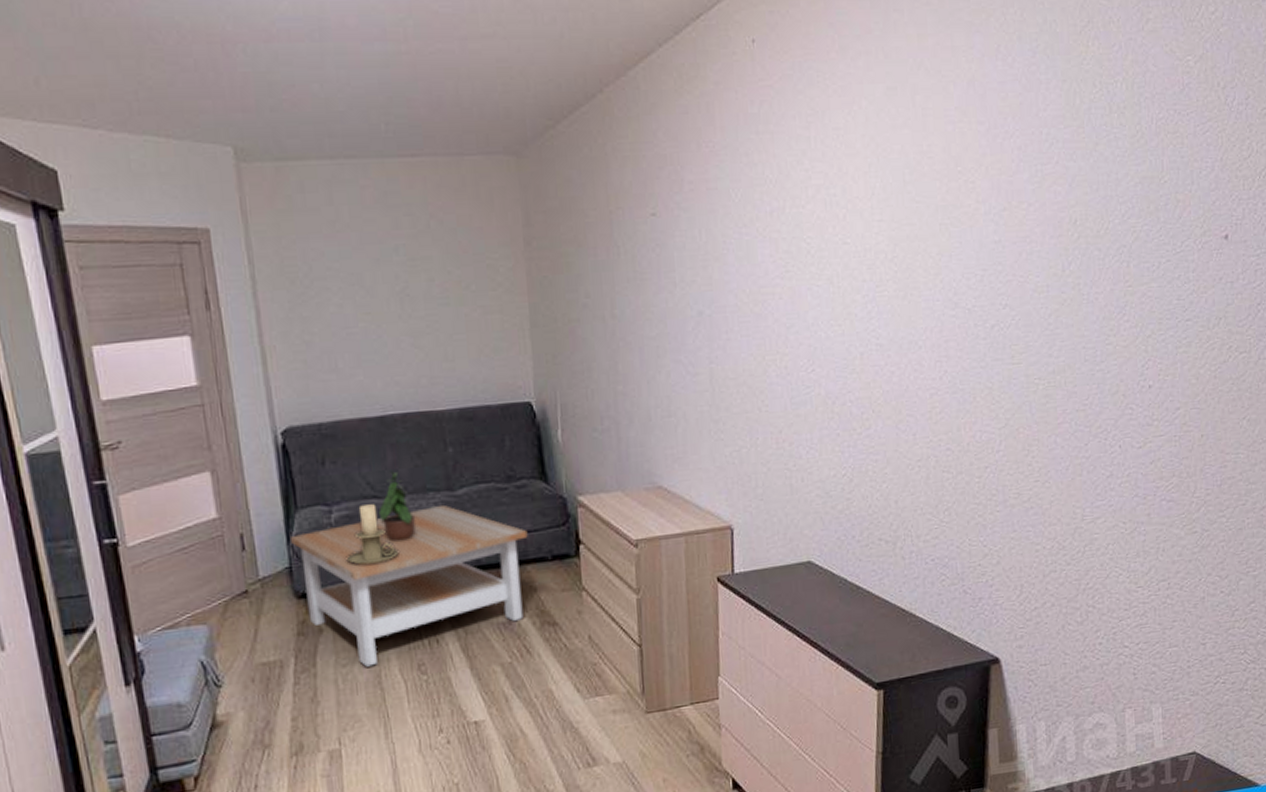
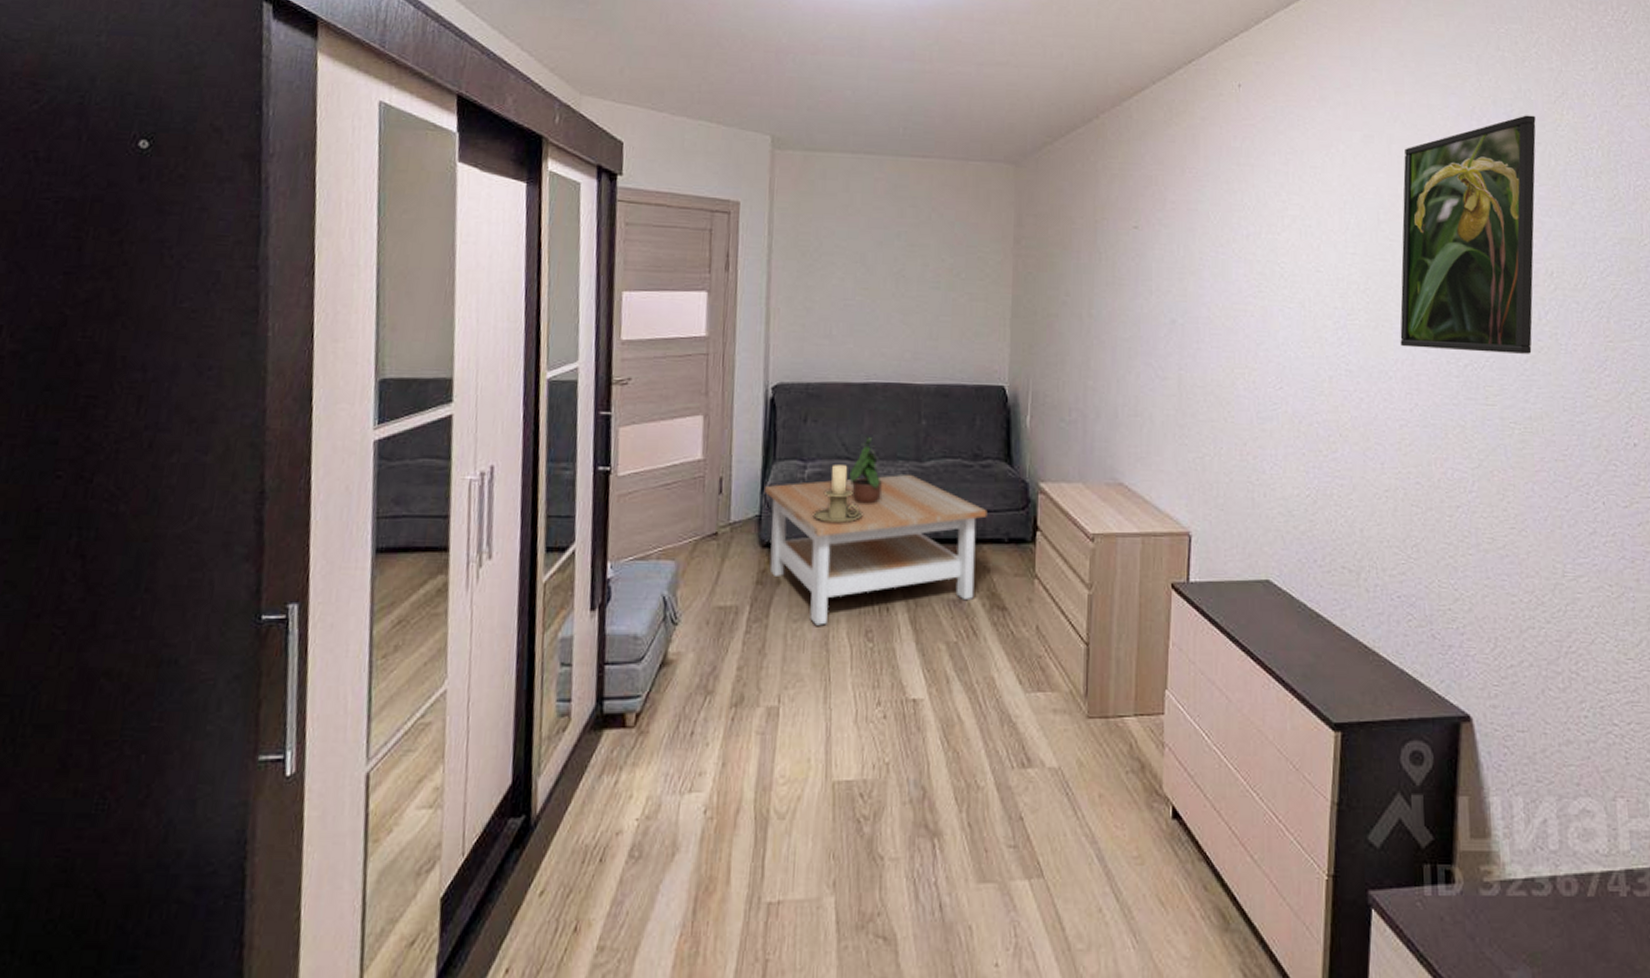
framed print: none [928,50,1062,314] -> present [1400,115,1536,354]

